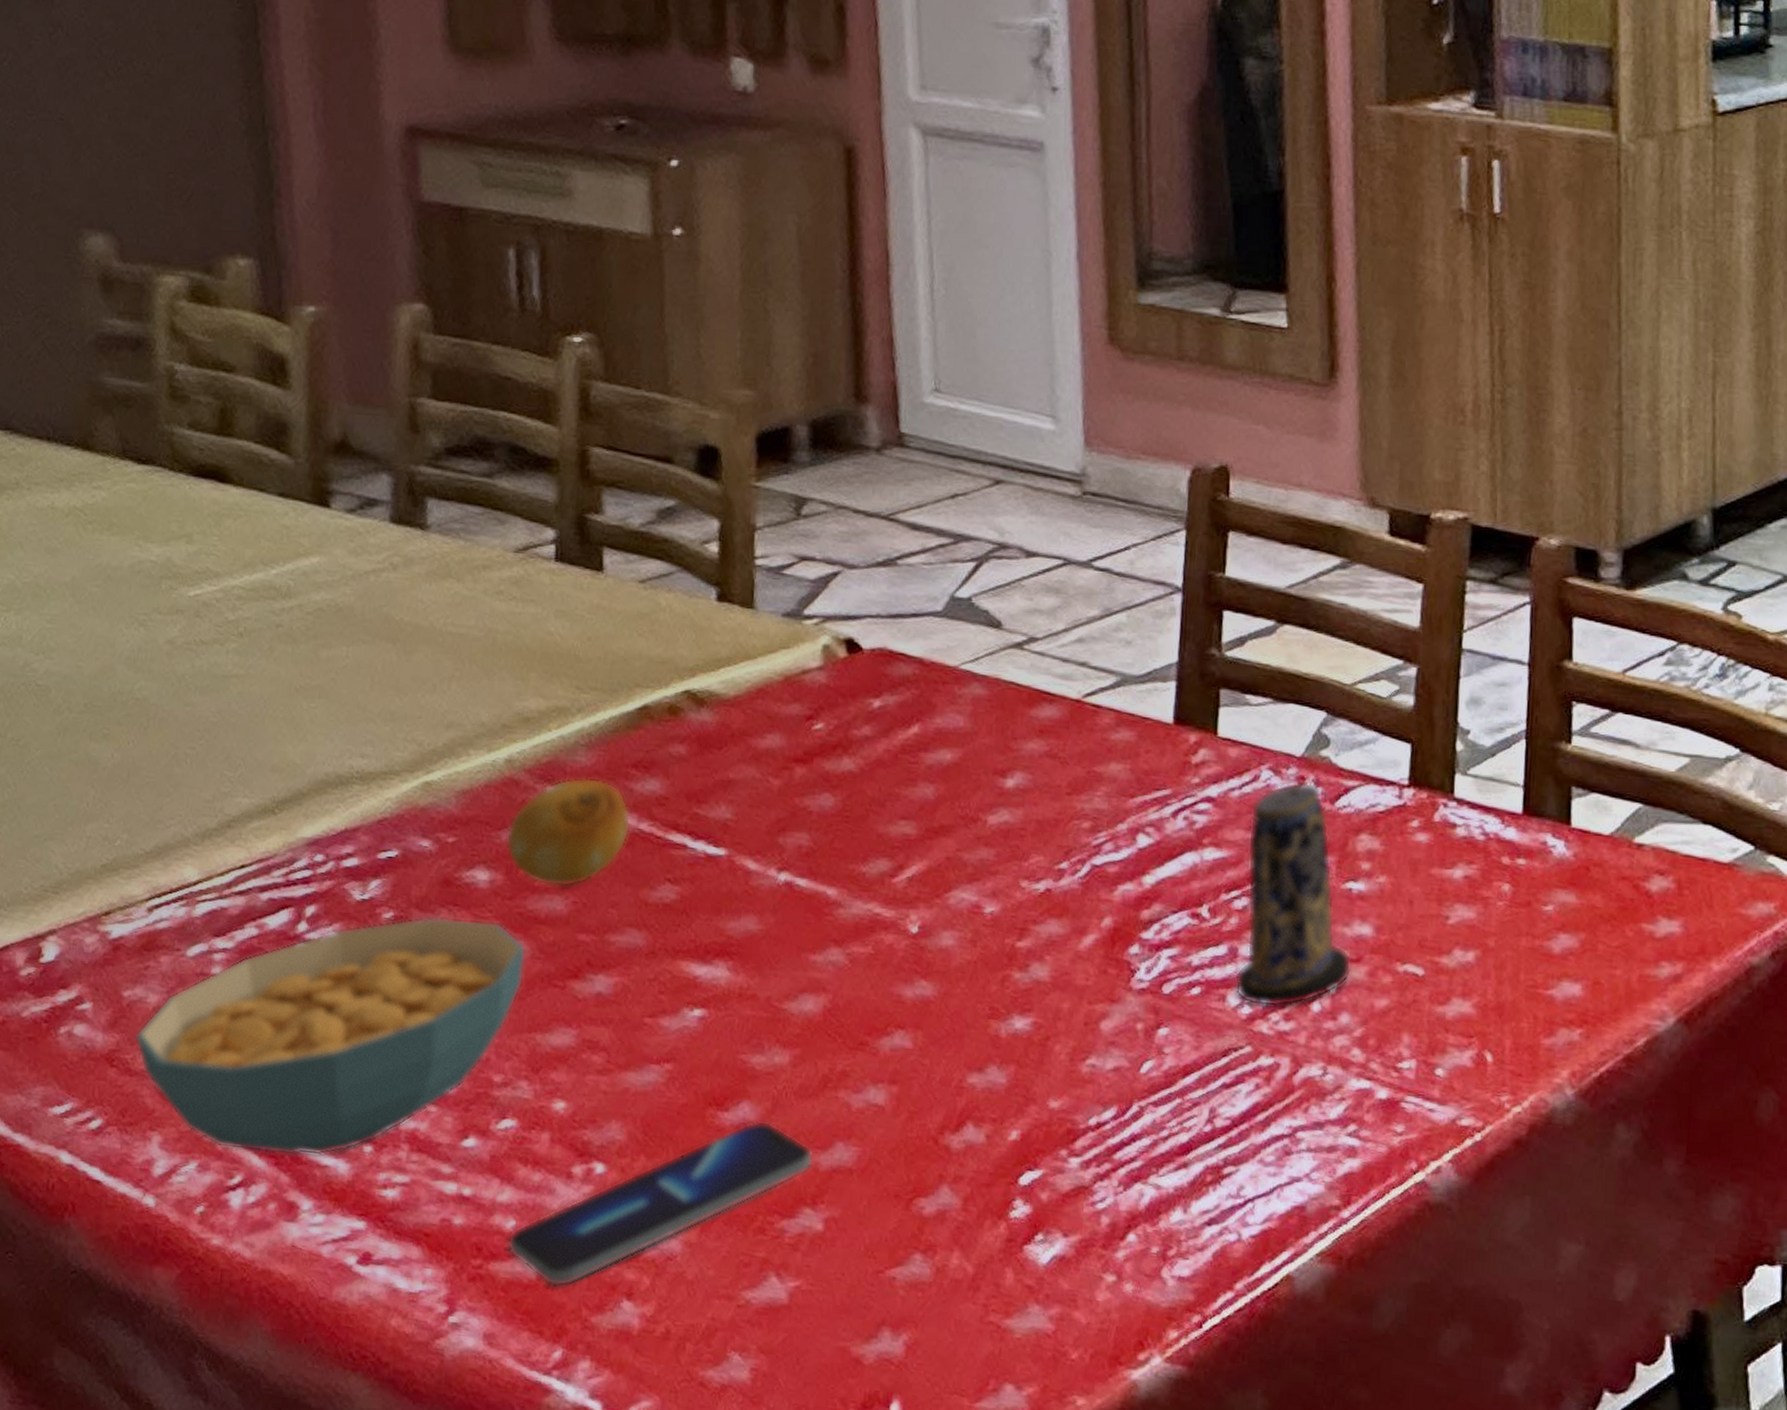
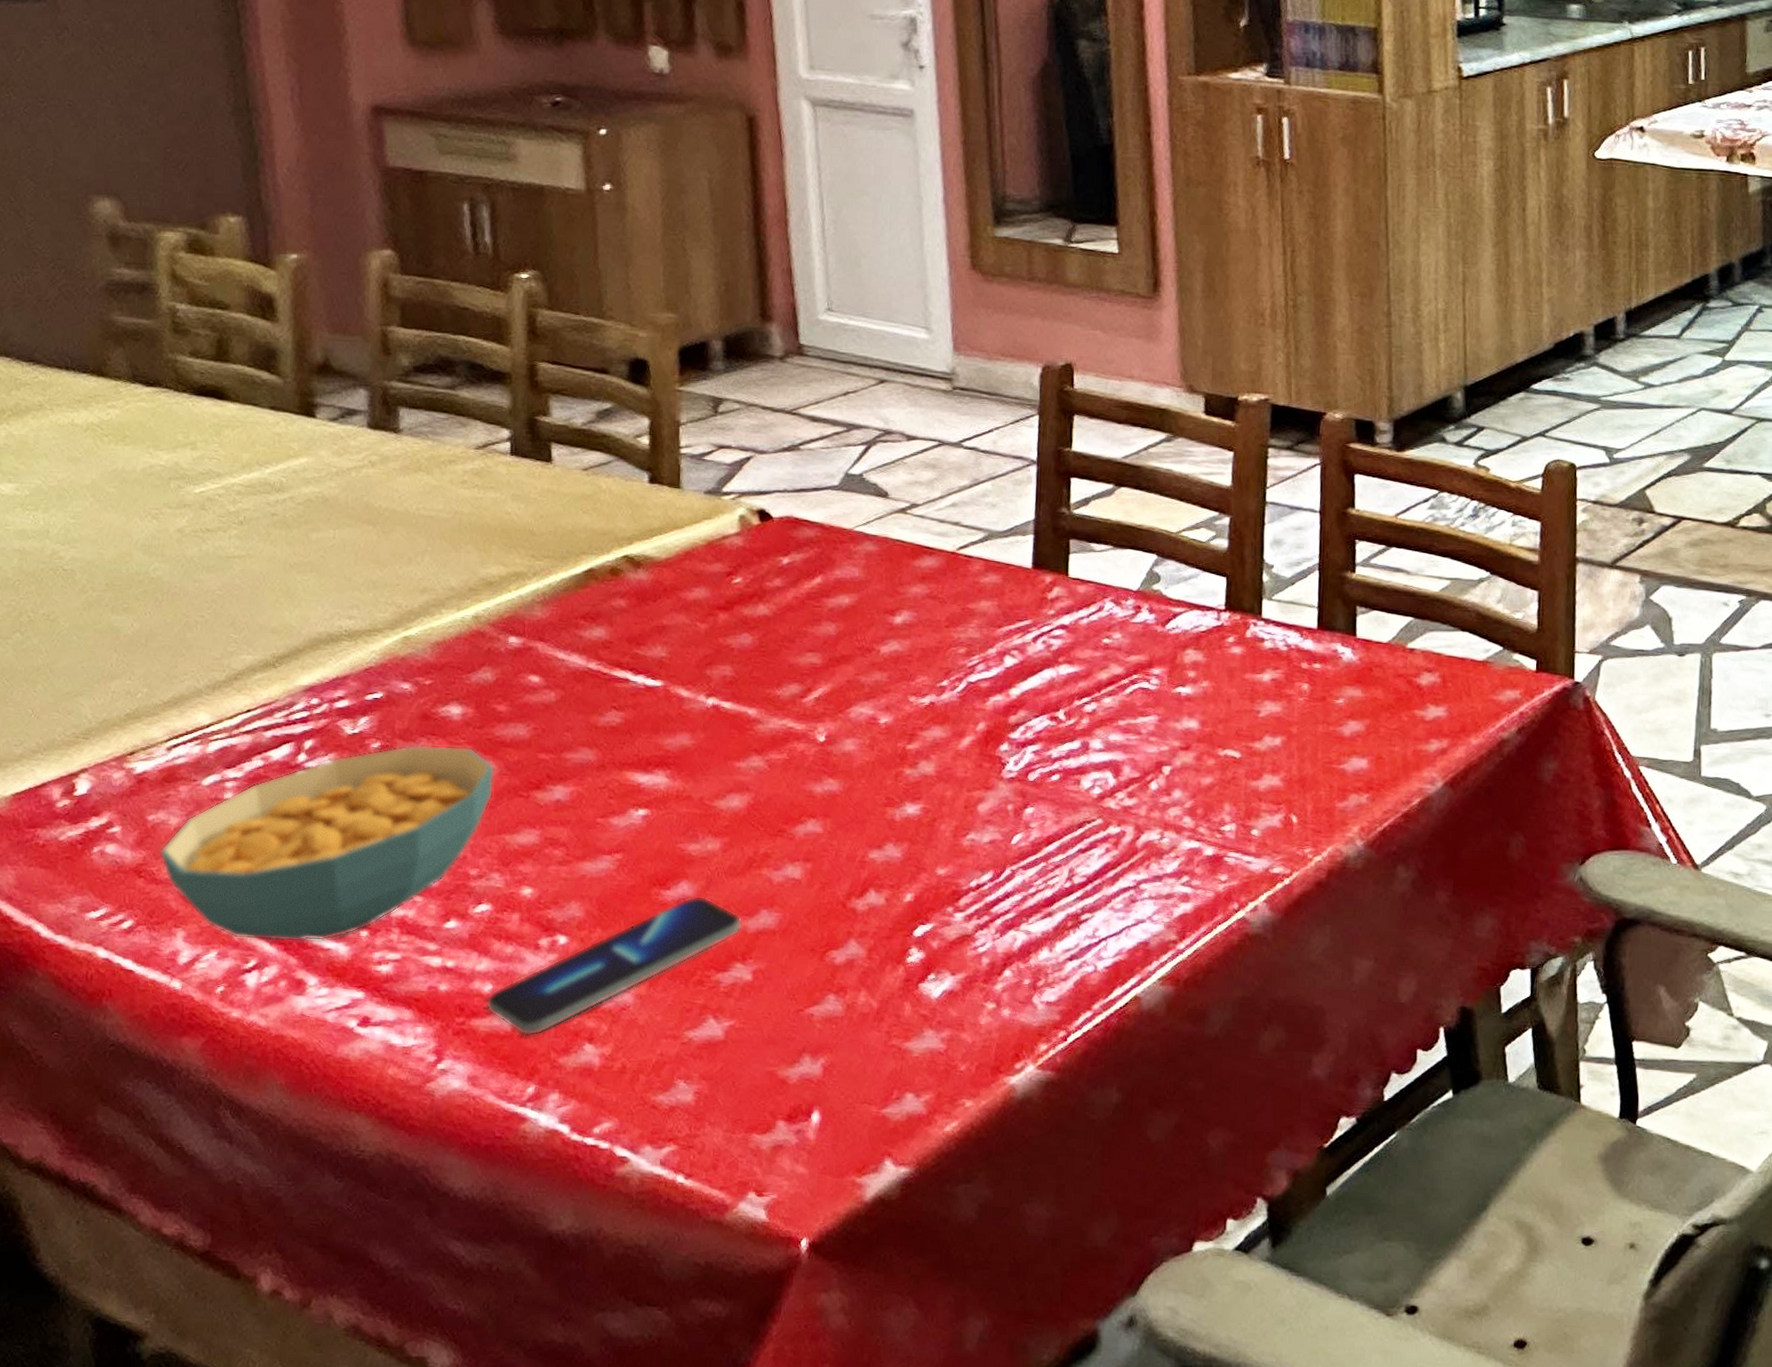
fruit: present [506,777,631,888] -> none [475,628,581,717]
candle: present [1235,781,1352,1008] -> none [1087,610,1182,788]

